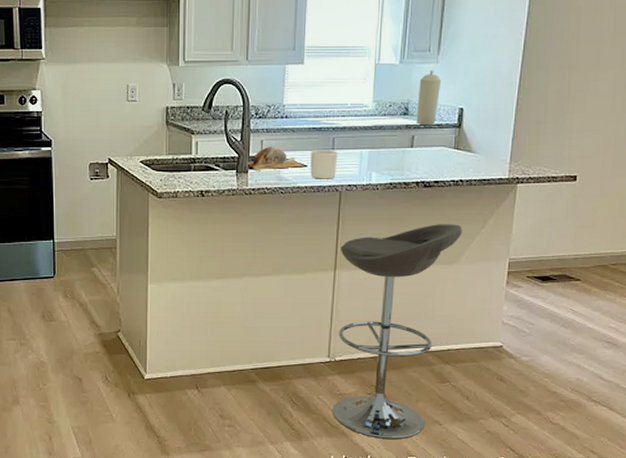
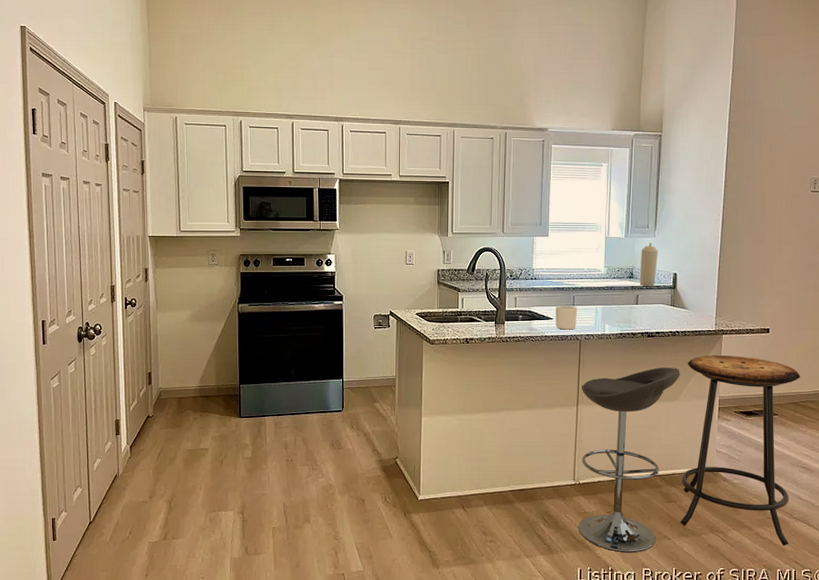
chopping board: present [247,146,304,172] -> none [504,302,550,323]
bar stool: none [454,209,612,433] -> present [680,355,800,546]

